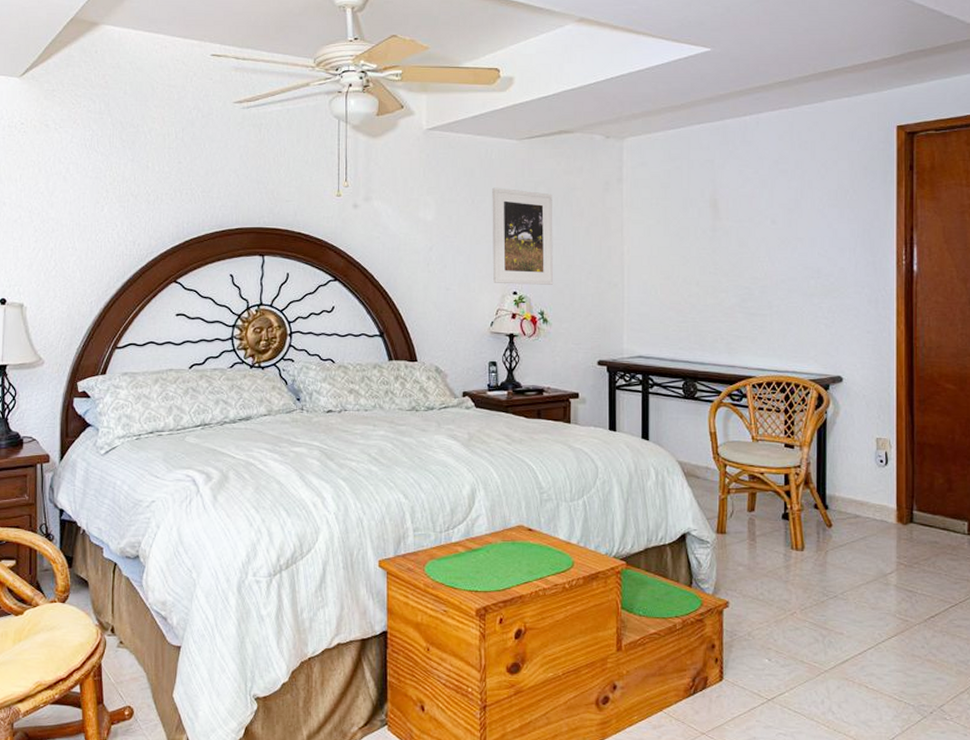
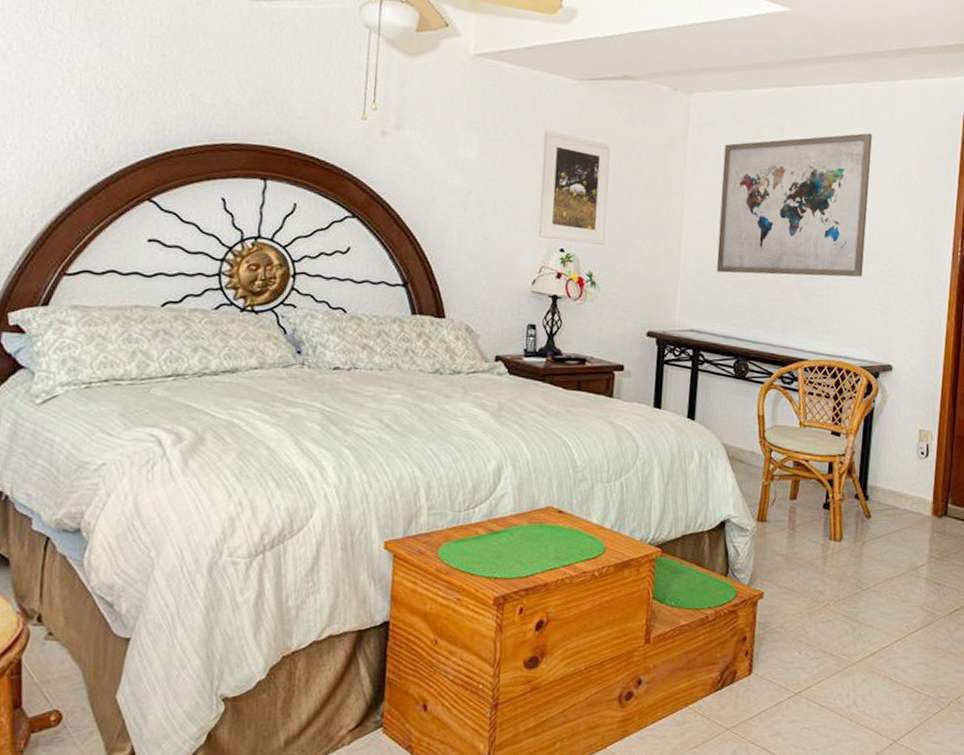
wall art: none [658,155,804,301] -> present [716,133,872,277]

